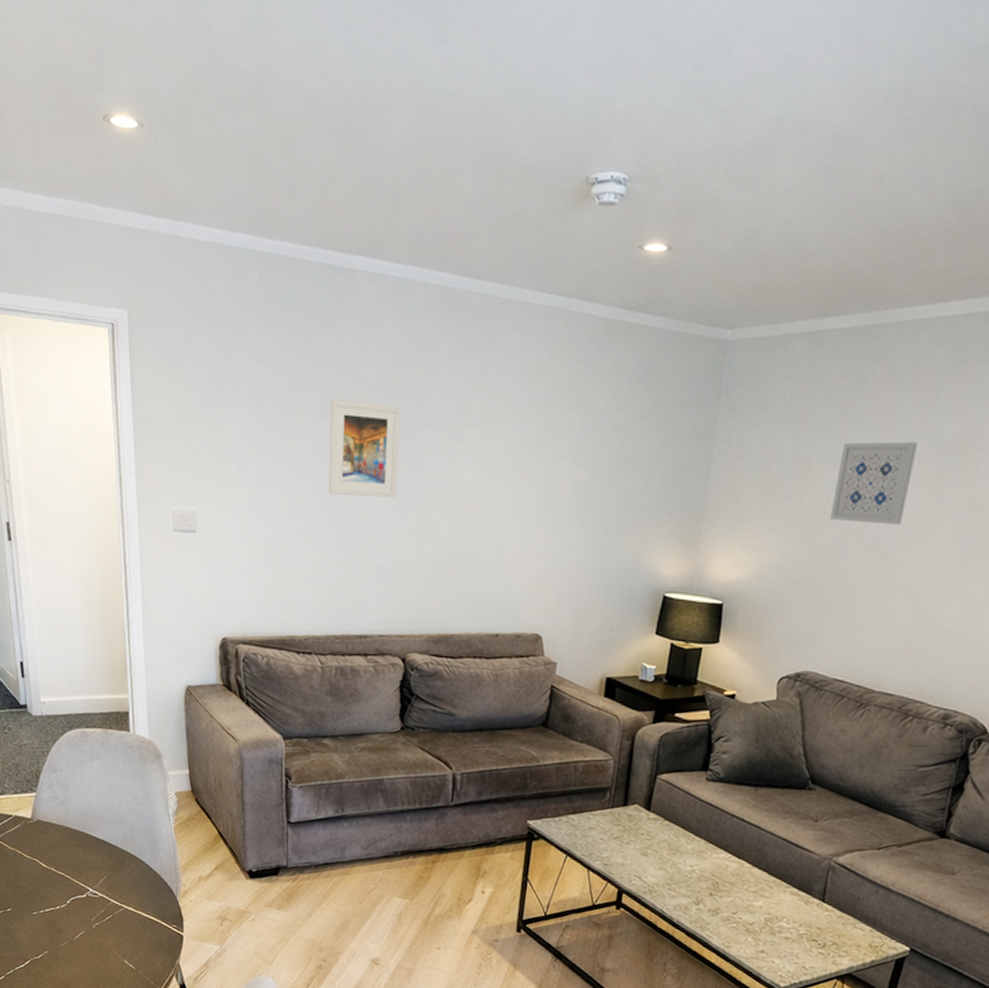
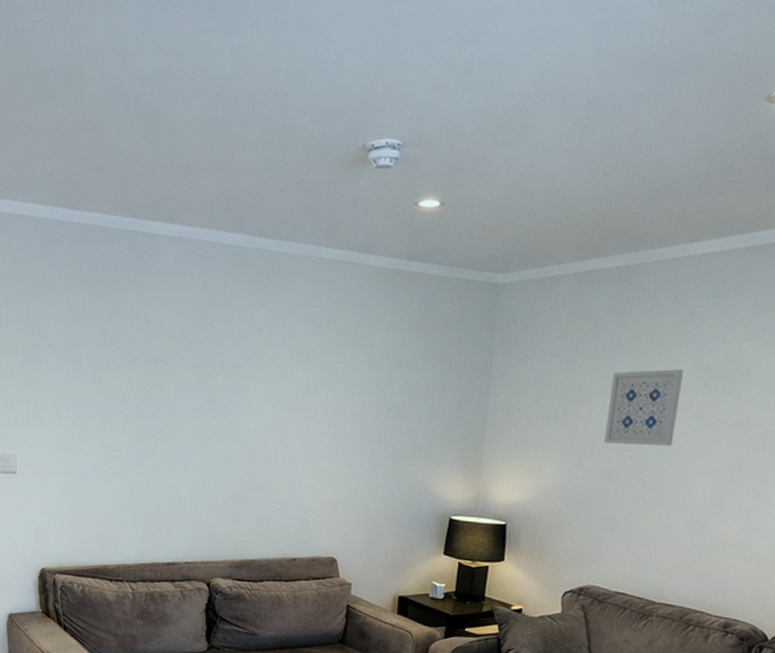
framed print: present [328,399,400,498] -> none [135,350,201,437]

